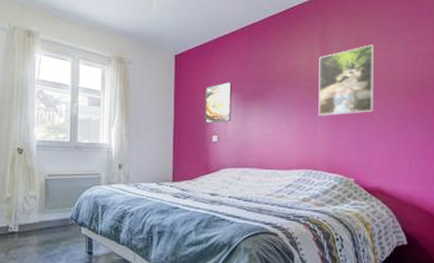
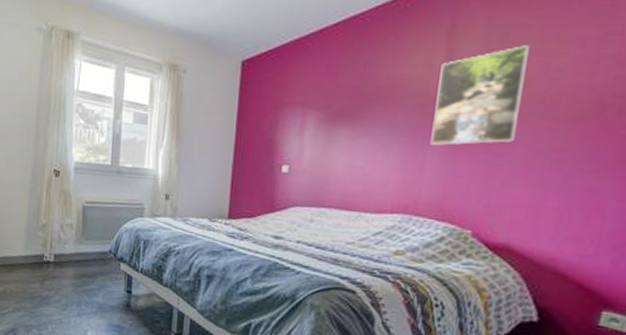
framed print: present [205,81,232,124] -> none [274,96,314,150]

